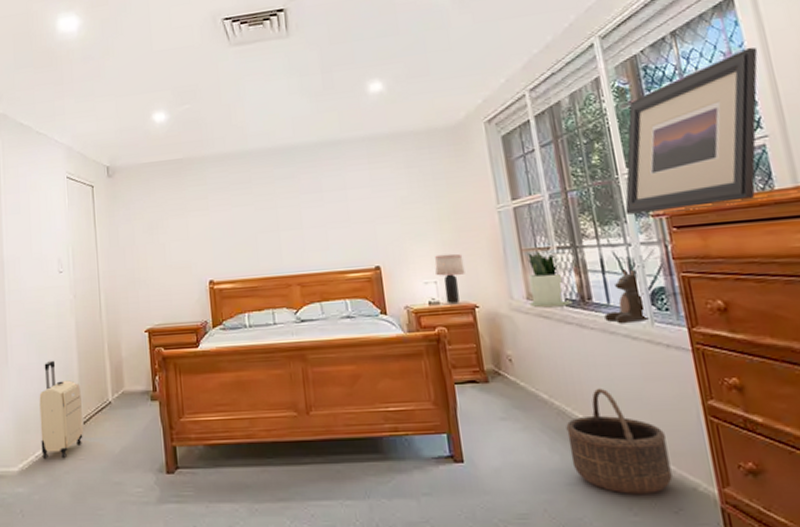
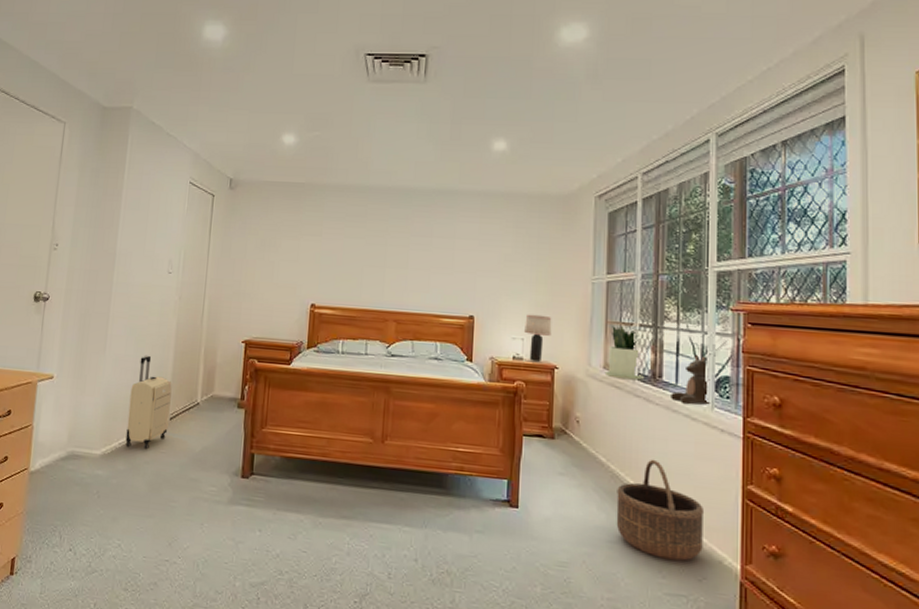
picture frame: present [625,47,758,216] -> none [708,168,858,310]

